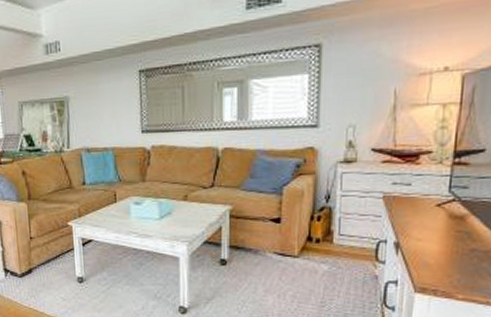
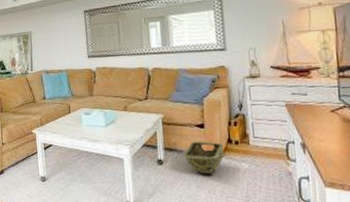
woven basket: none [253,238,302,276] -> present [184,141,225,174]

